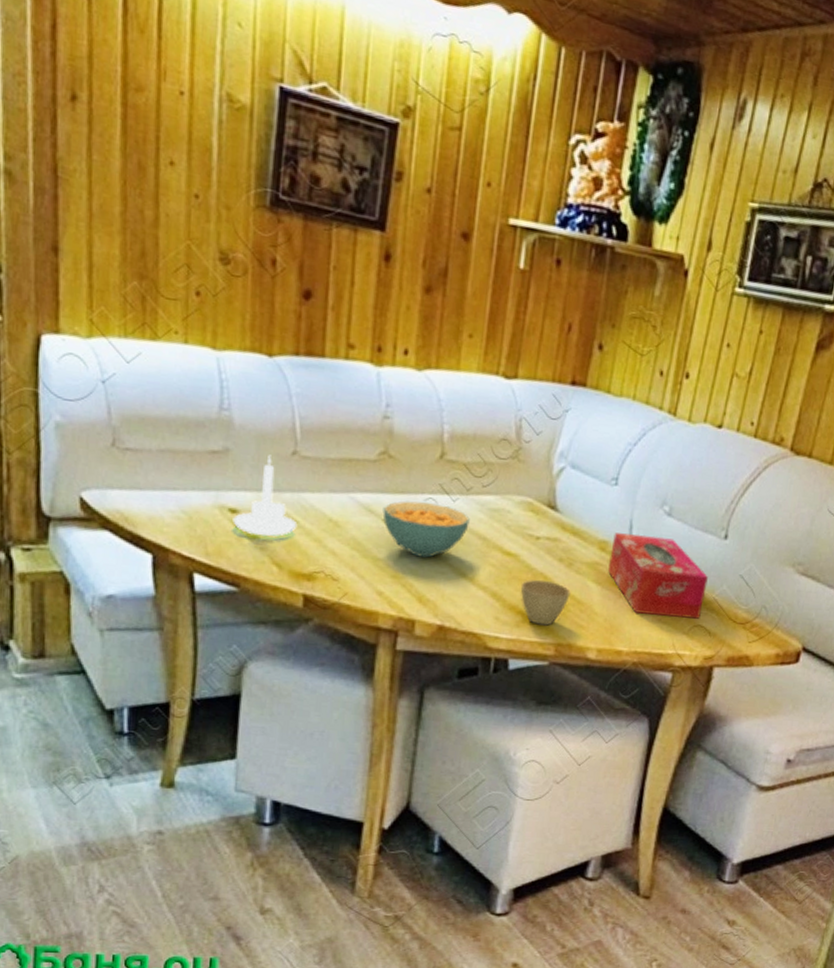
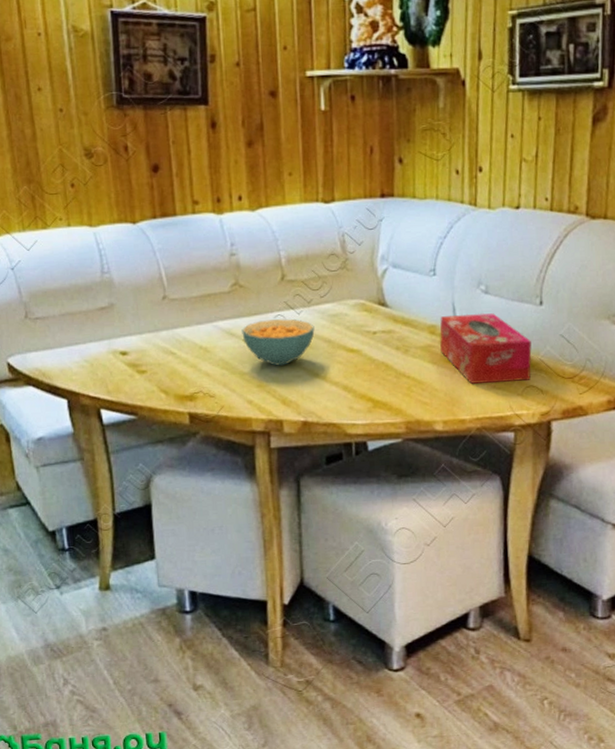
candle holder: present [233,455,298,537] -> none [124,303,176,370]
cup: present [520,579,570,626] -> none [367,368,411,408]

